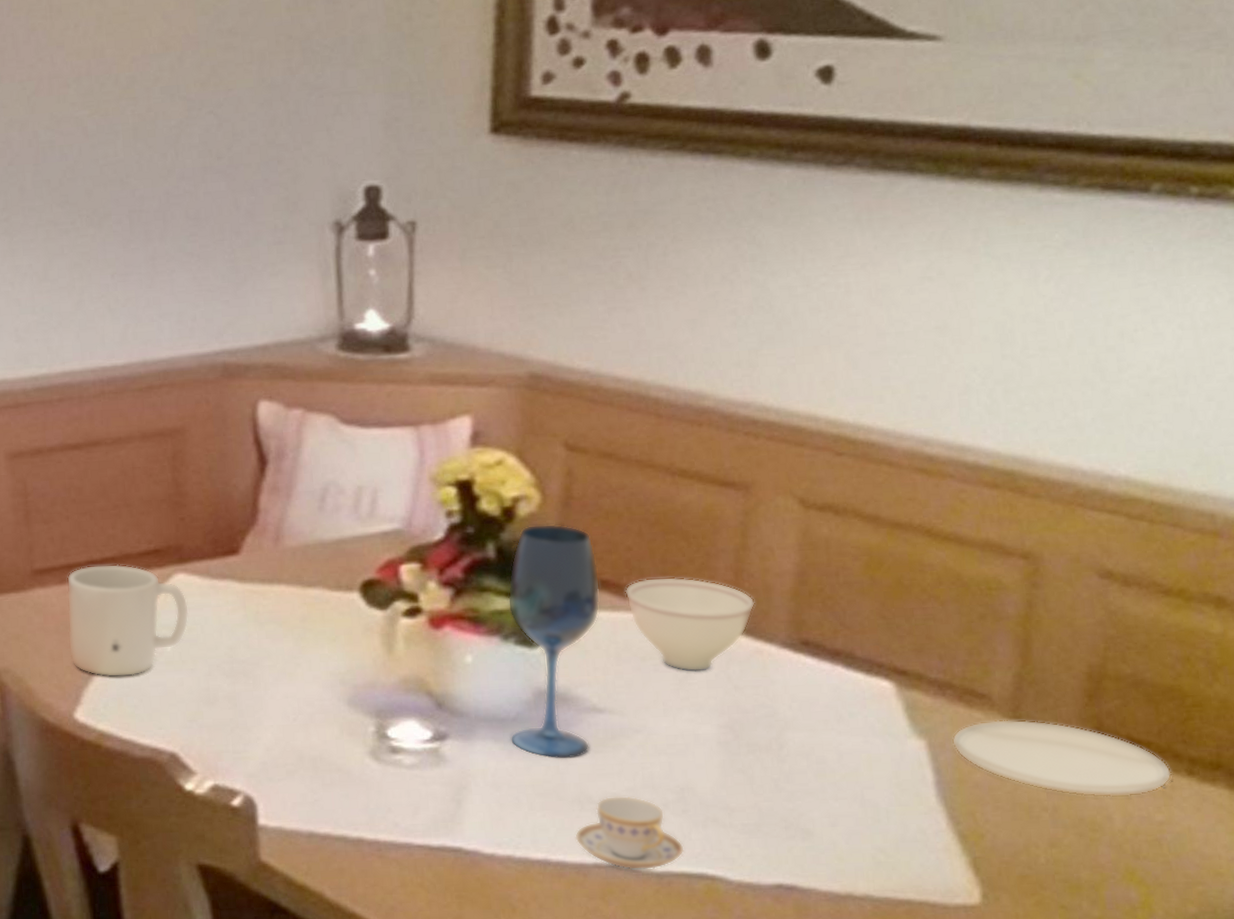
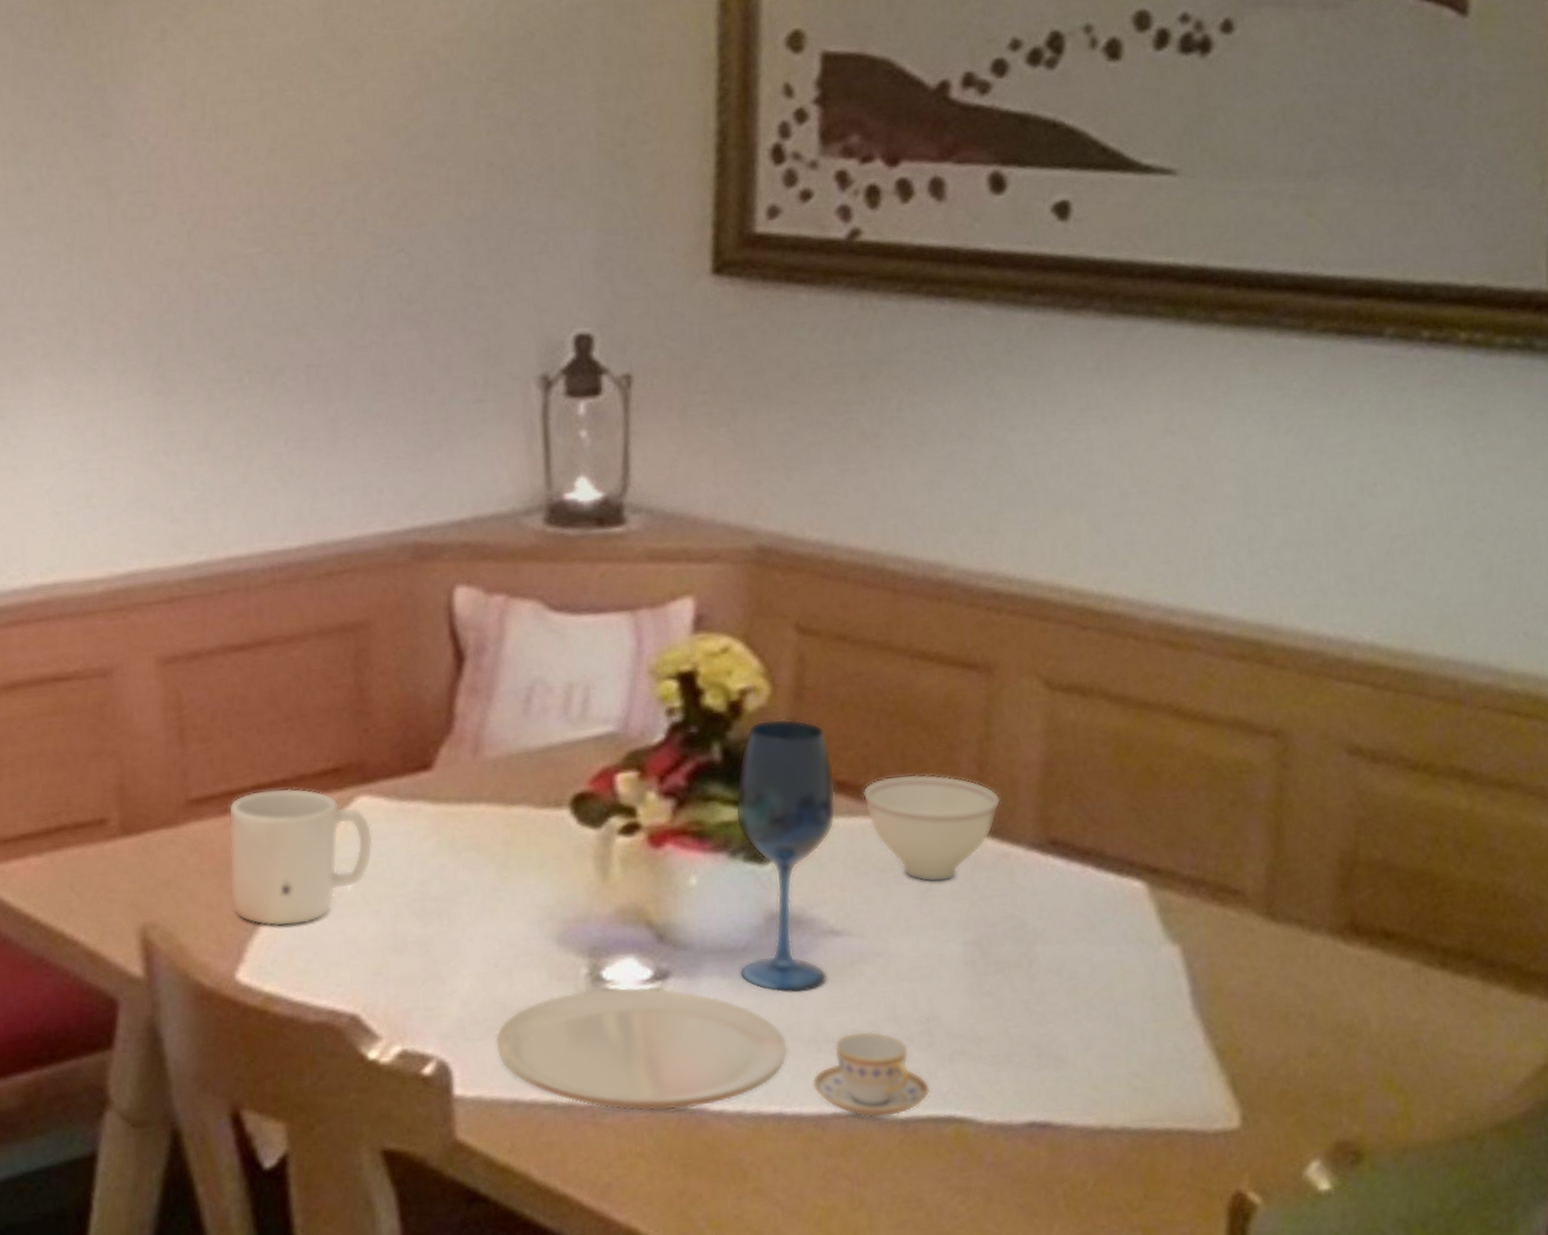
plate: none [294,745,553,850] -> present [496,987,788,1111]
plate: present [952,719,1172,798] -> none [1207,916,1426,998]

